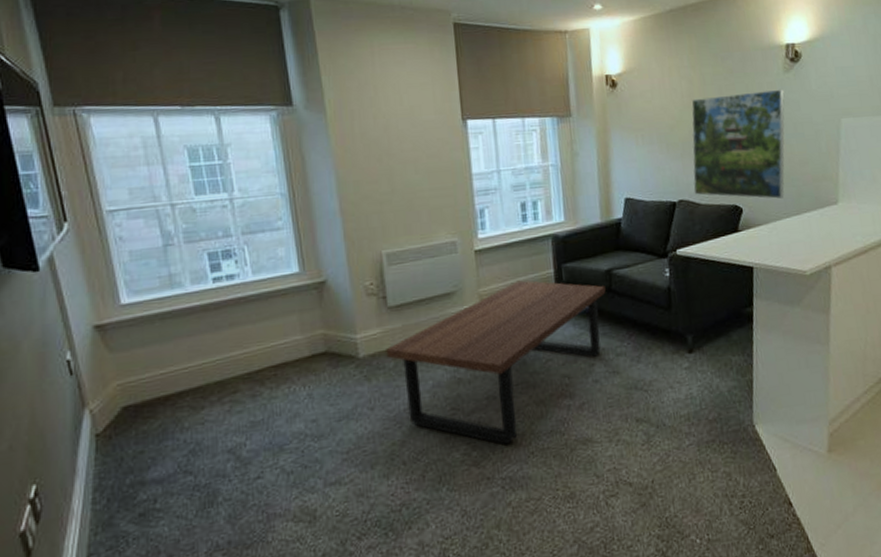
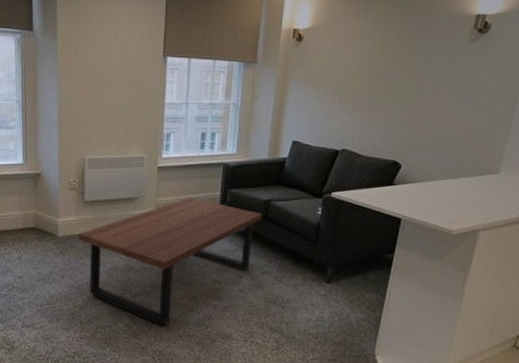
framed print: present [691,89,785,199] -> none [357,57,465,161]

